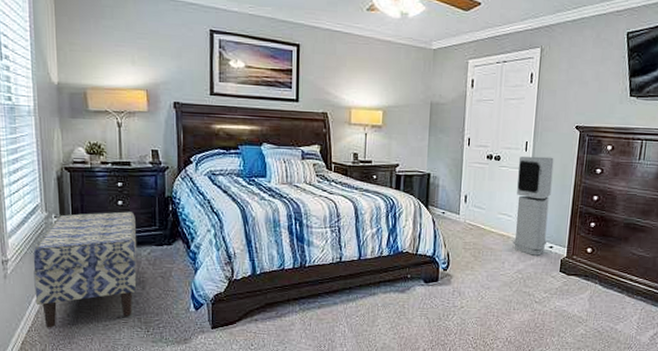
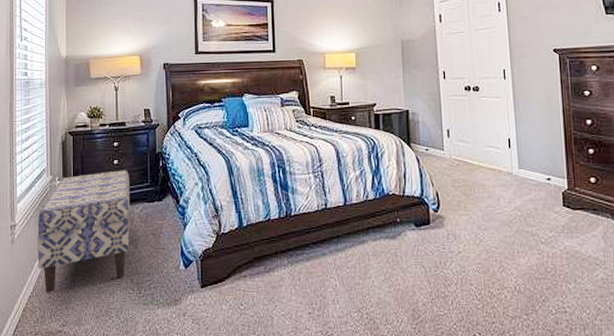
air purifier: present [513,156,554,256] -> none [498,83,543,190]

